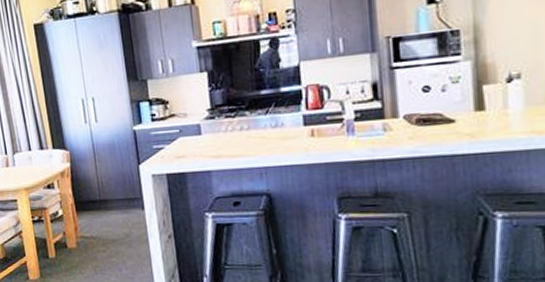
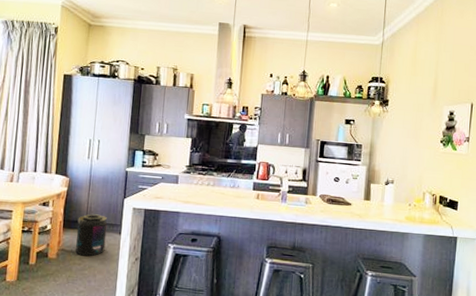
supplement container: none [90,189,130,241] -> present [75,214,108,257]

